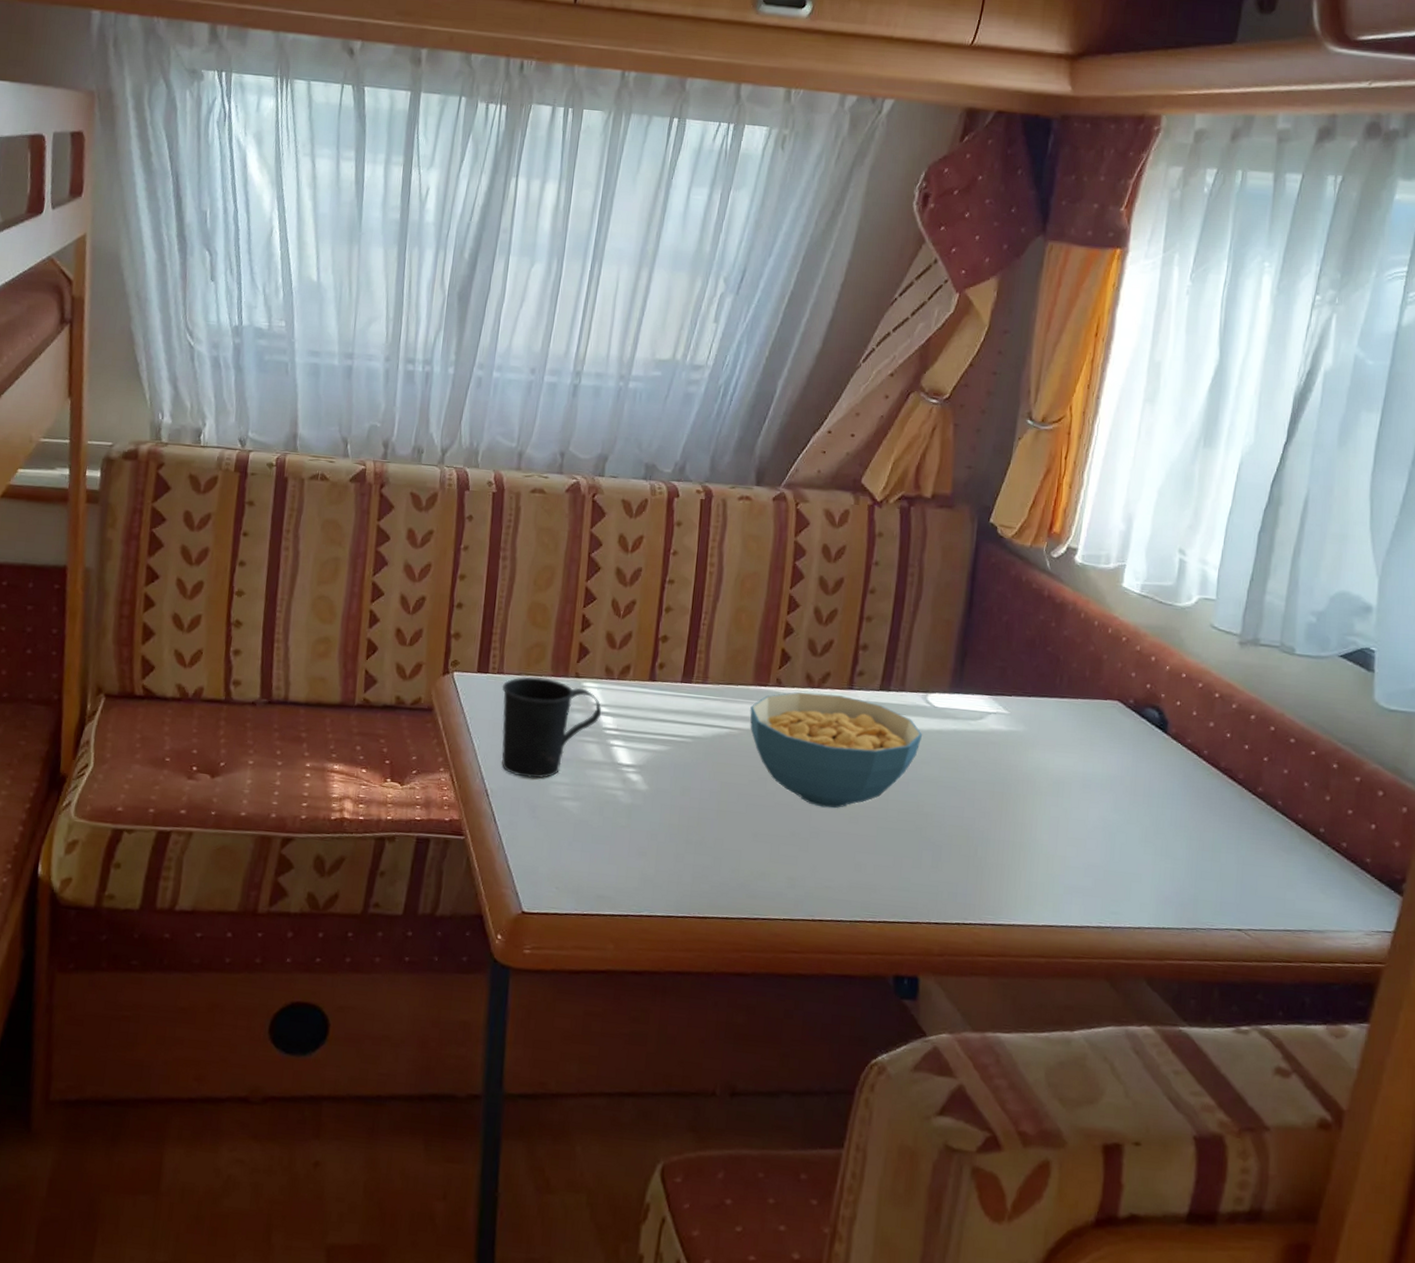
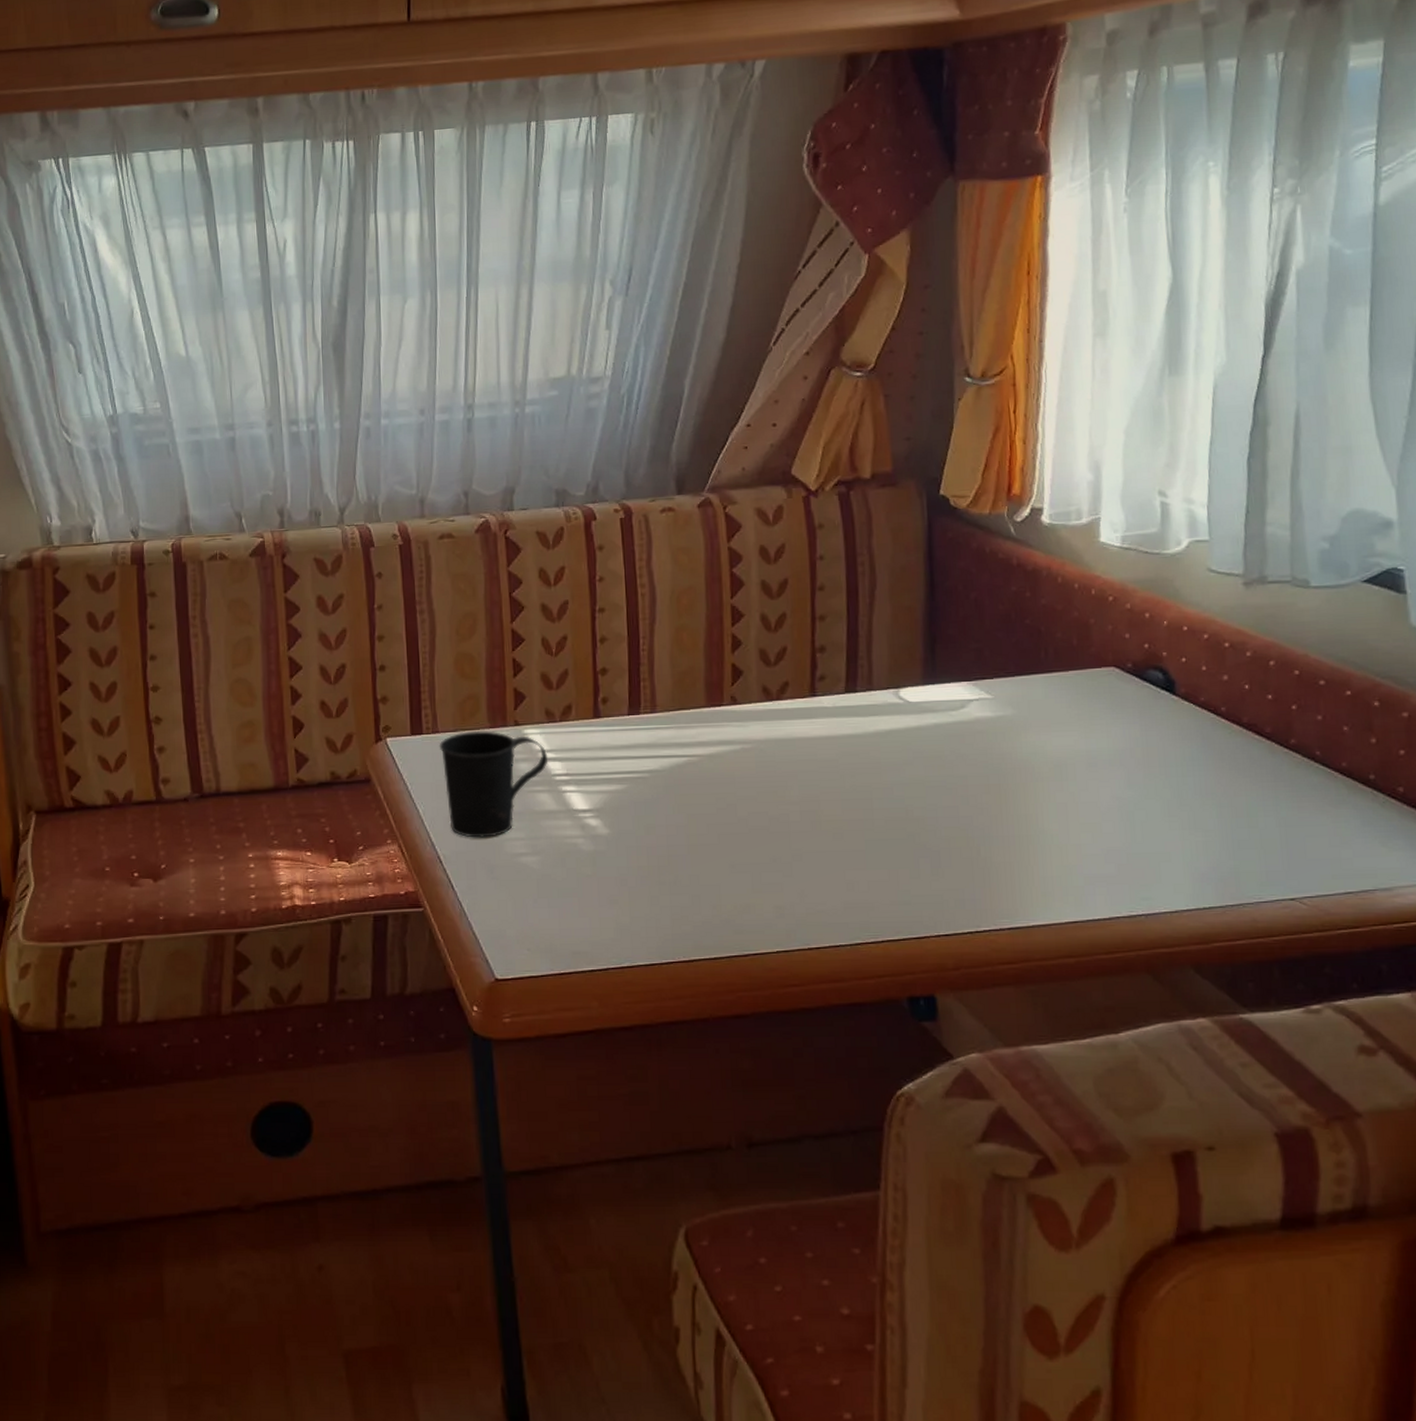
cereal bowl: present [750,691,923,809] -> none [707,704,901,827]

